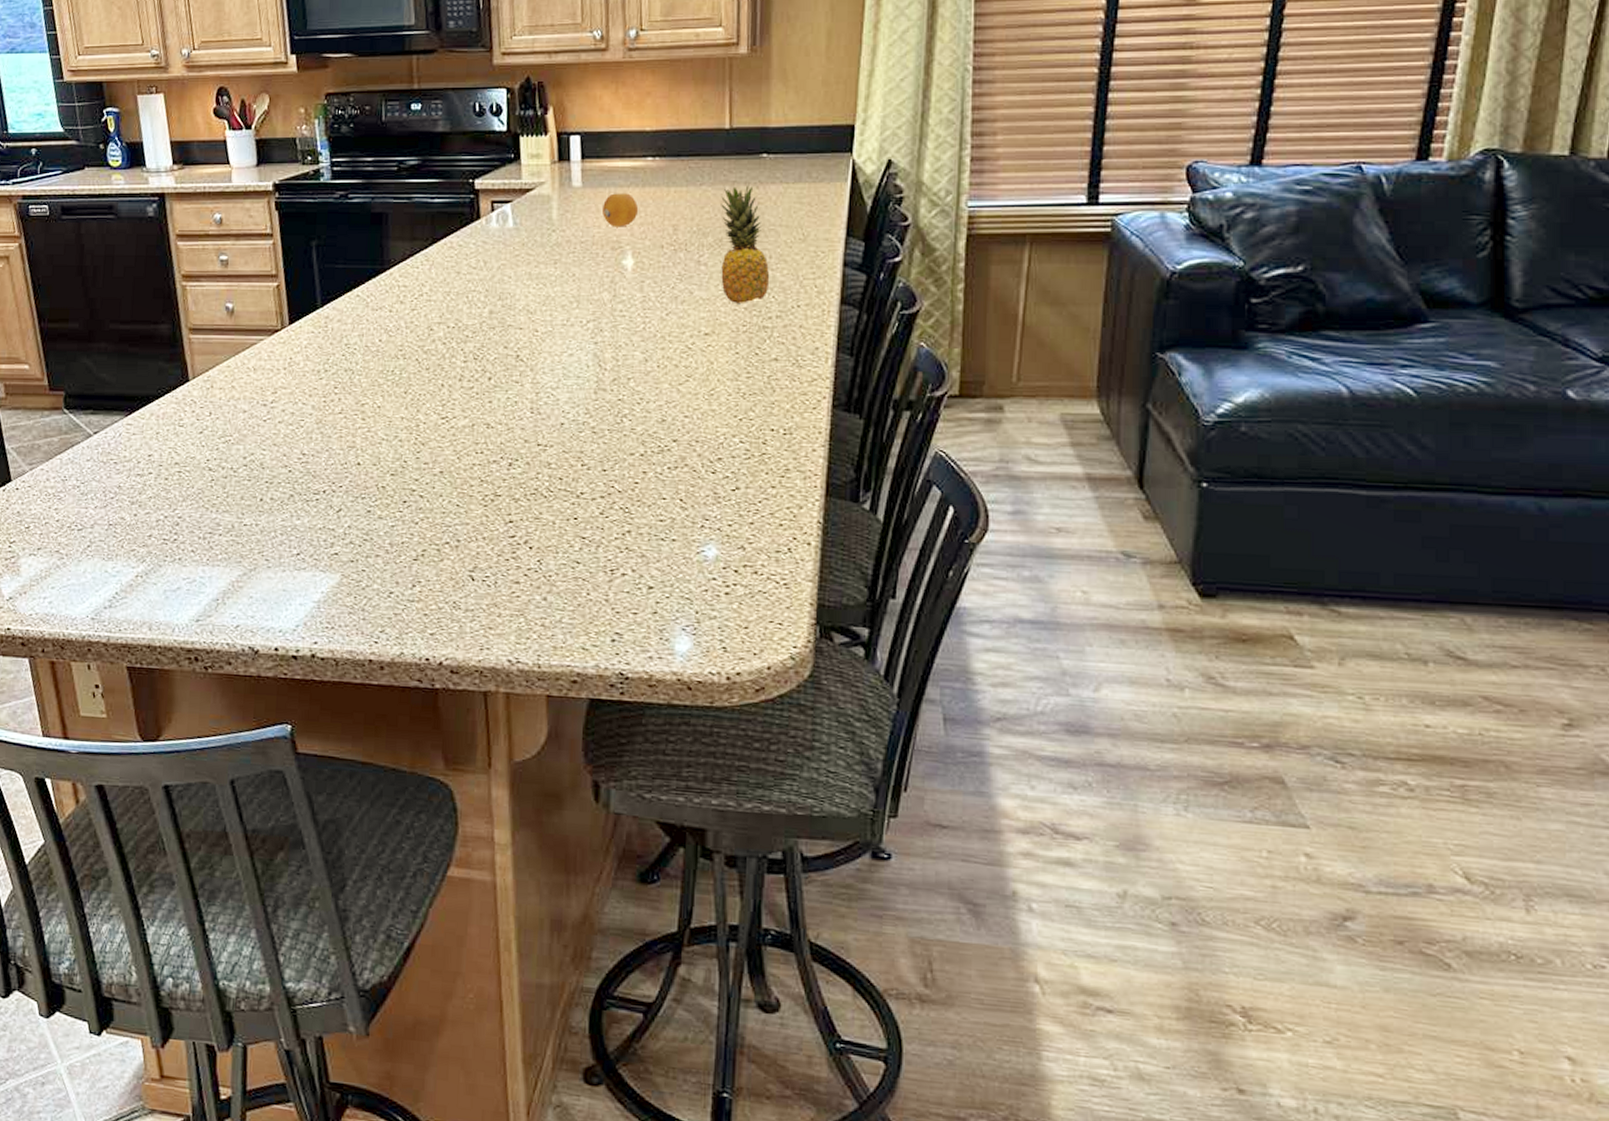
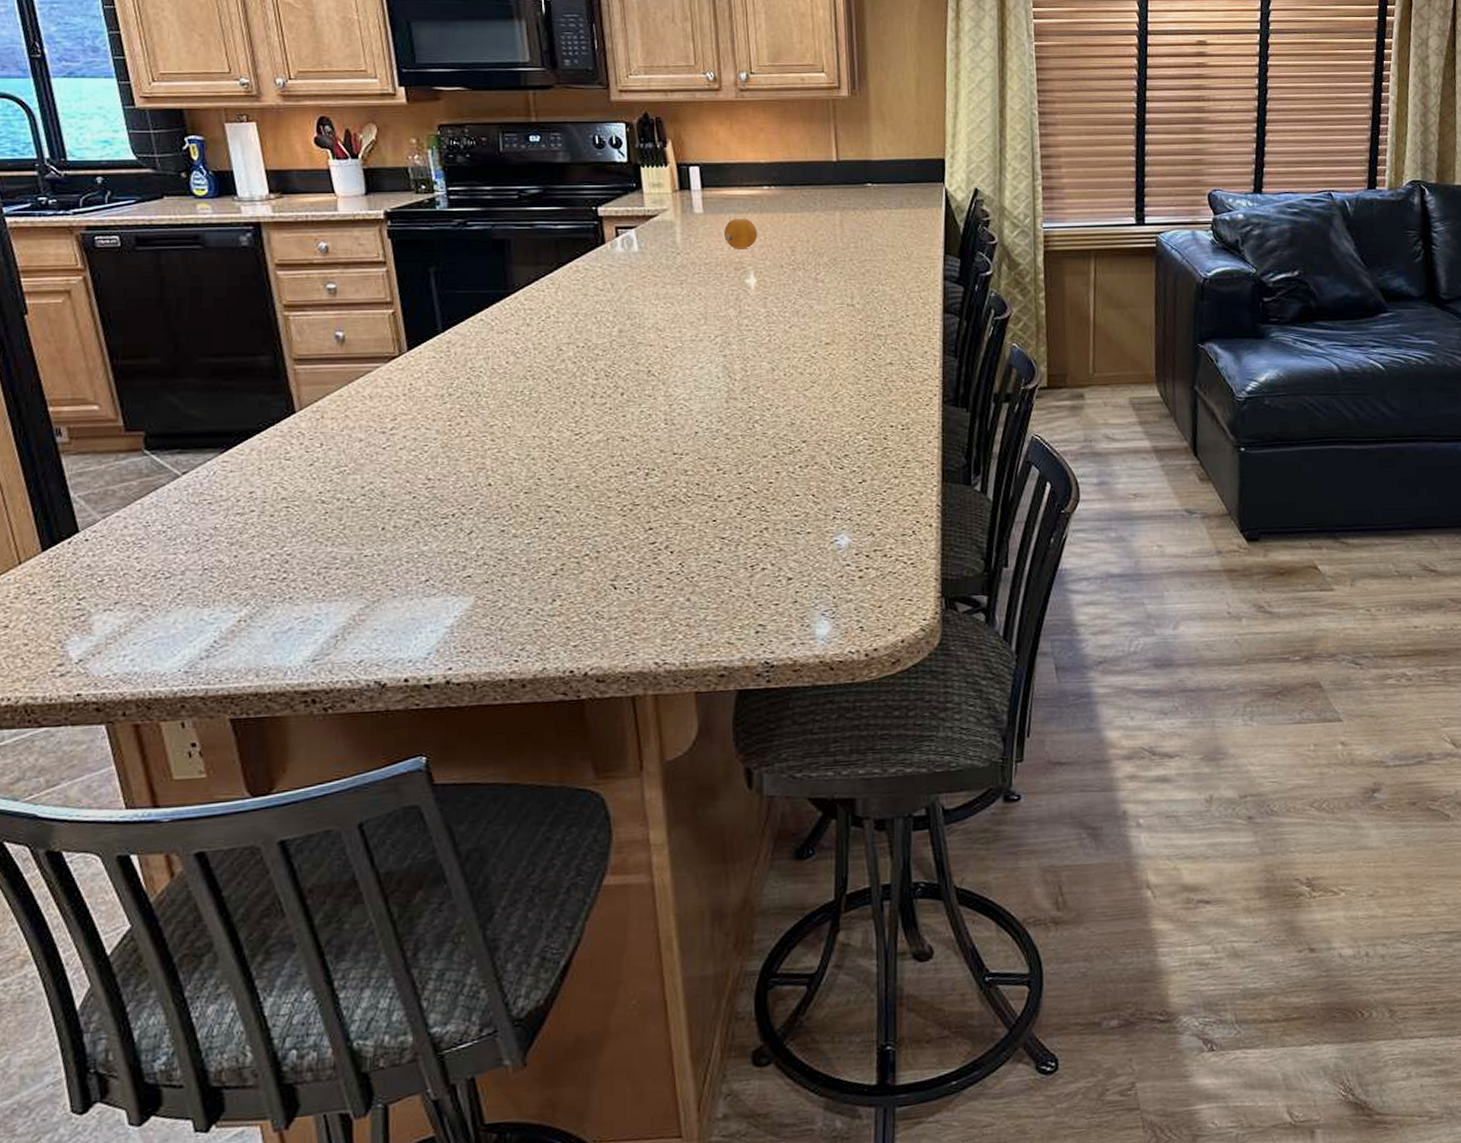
fruit: present [721,184,770,303] -> none [833,210,881,315]

